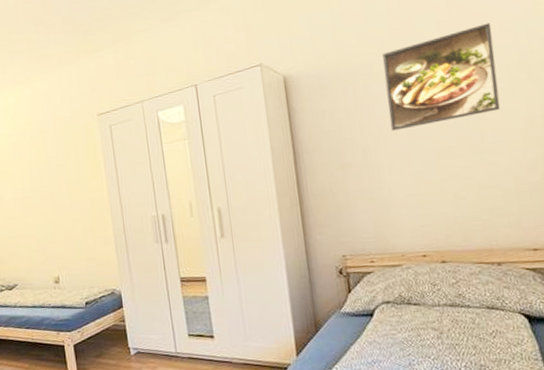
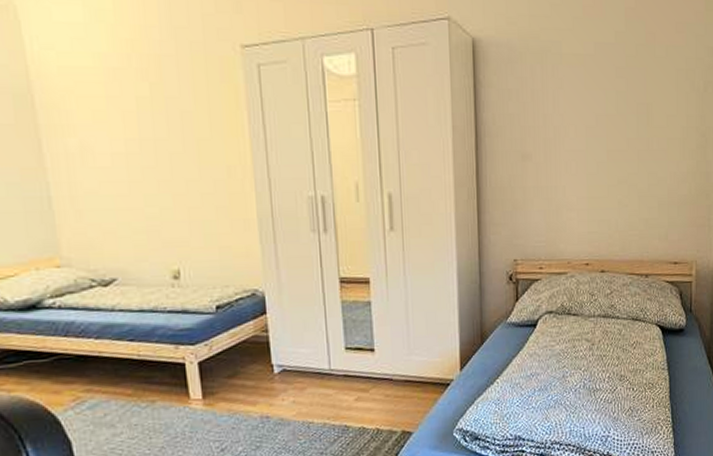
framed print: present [382,23,501,131] -> none [571,19,669,124]

